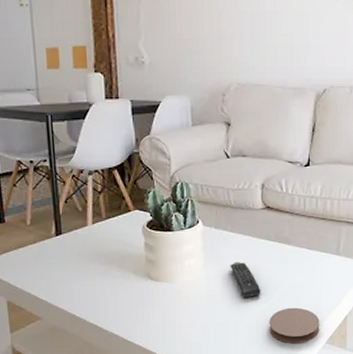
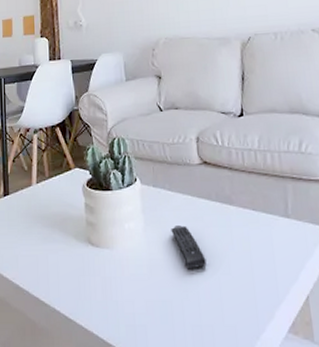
coaster: present [269,307,320,344] -> none [218,283,279,331]

